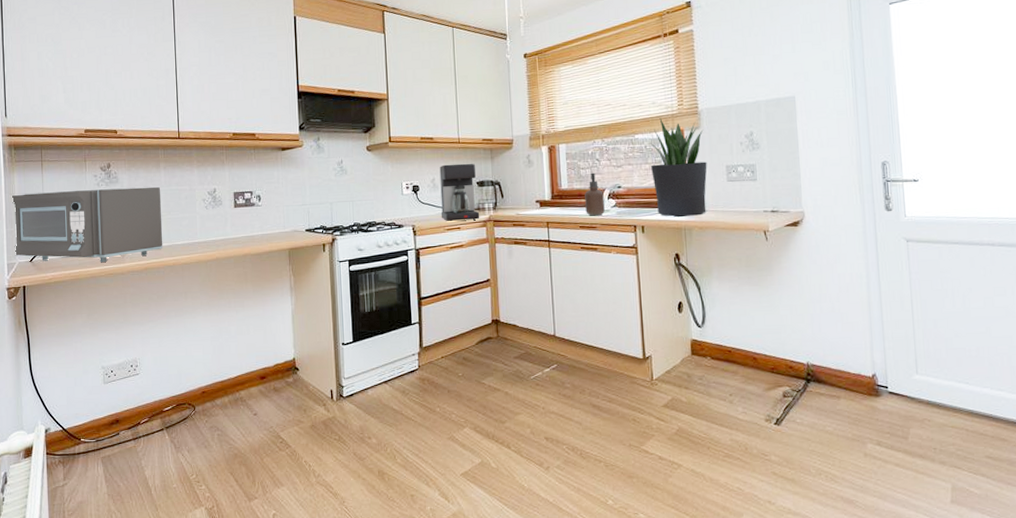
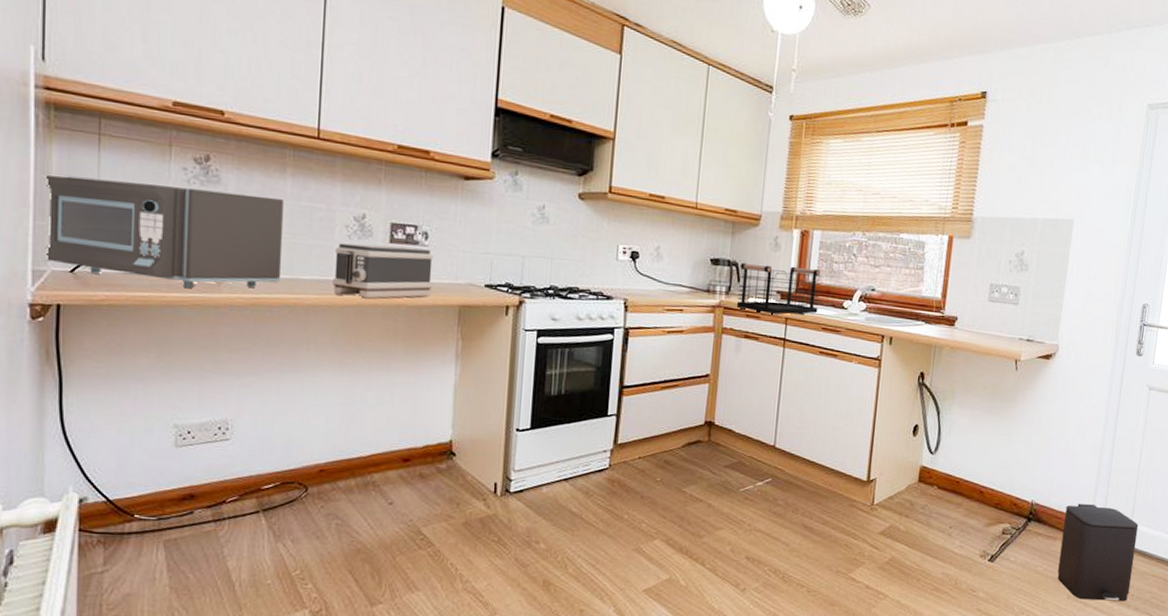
toaster: none [198,208,268,253] -> present [332,243,433,299]
coffee maker: present [439,163,480,222] -> none [661,231,712,303]
dish rack: none [501,177,574,221] -> present [736,262,821,315]
soap dispenser: present [585,172,605,216] -> none [831,268,855,319]
planter: present [650,118,707,217] -> none [910,219,974,334]
pedal bin: none [844,360,931,457] -> present [1057,504,1139,602]

